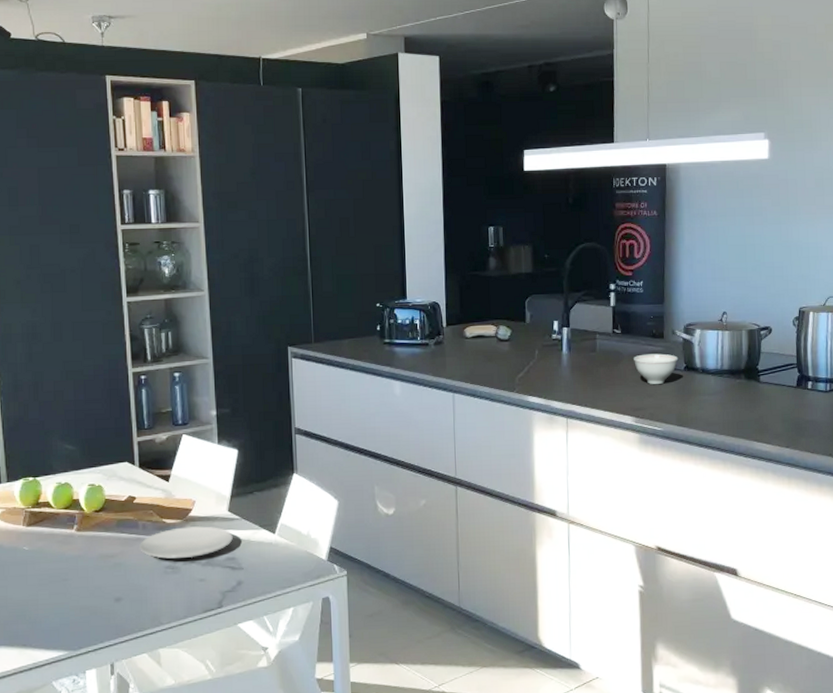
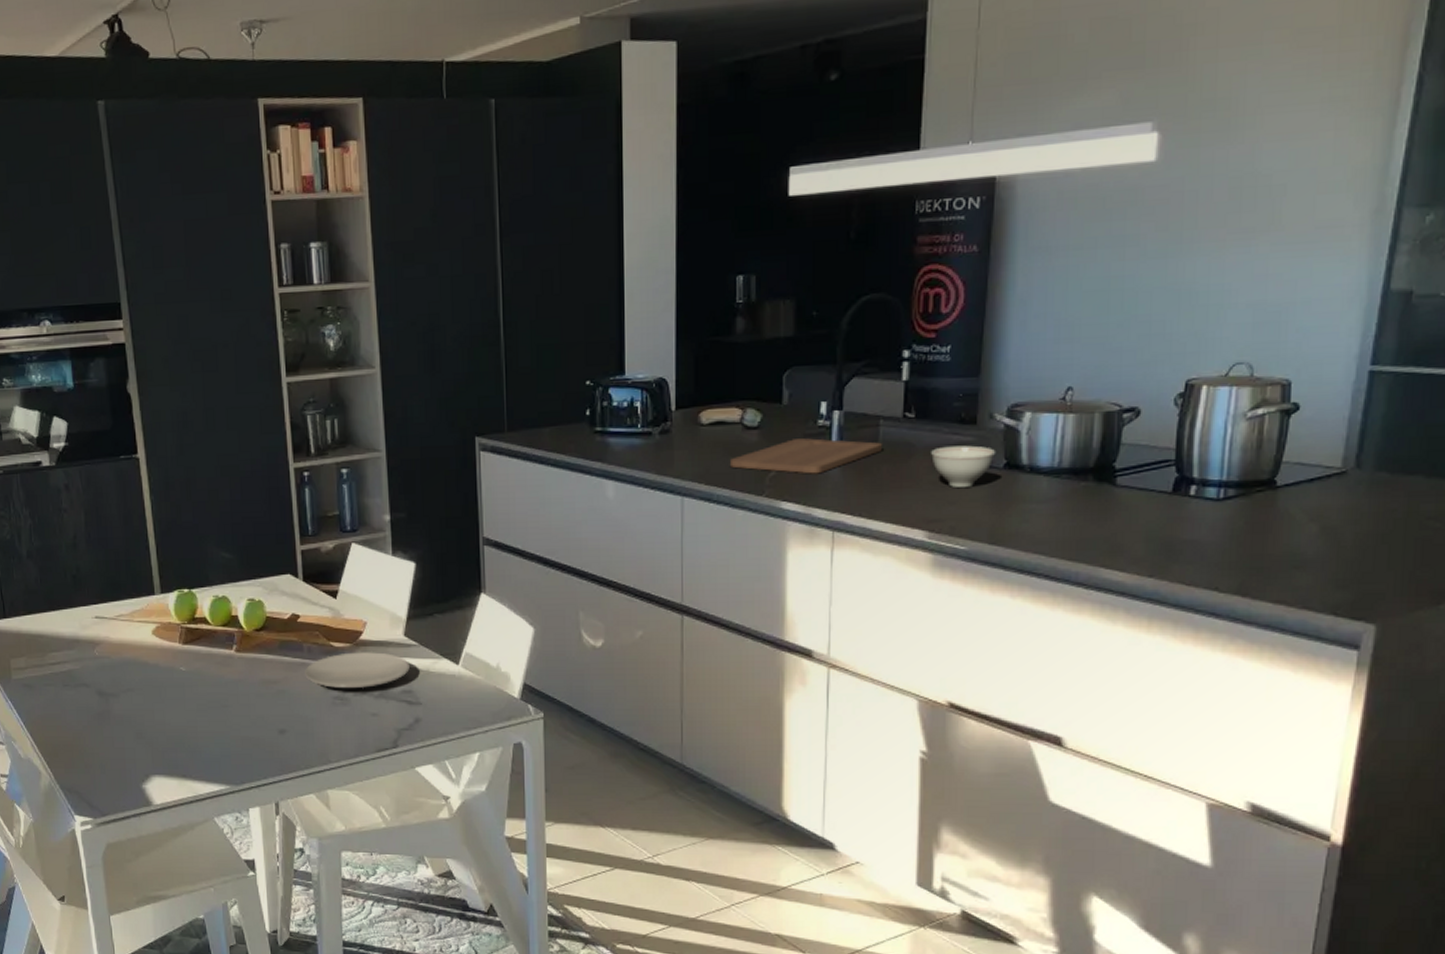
cutting board: none [488,348,600,375] -> present [729,438,883,474]

